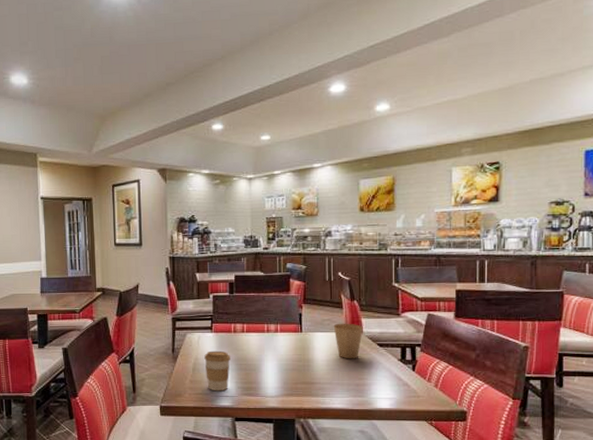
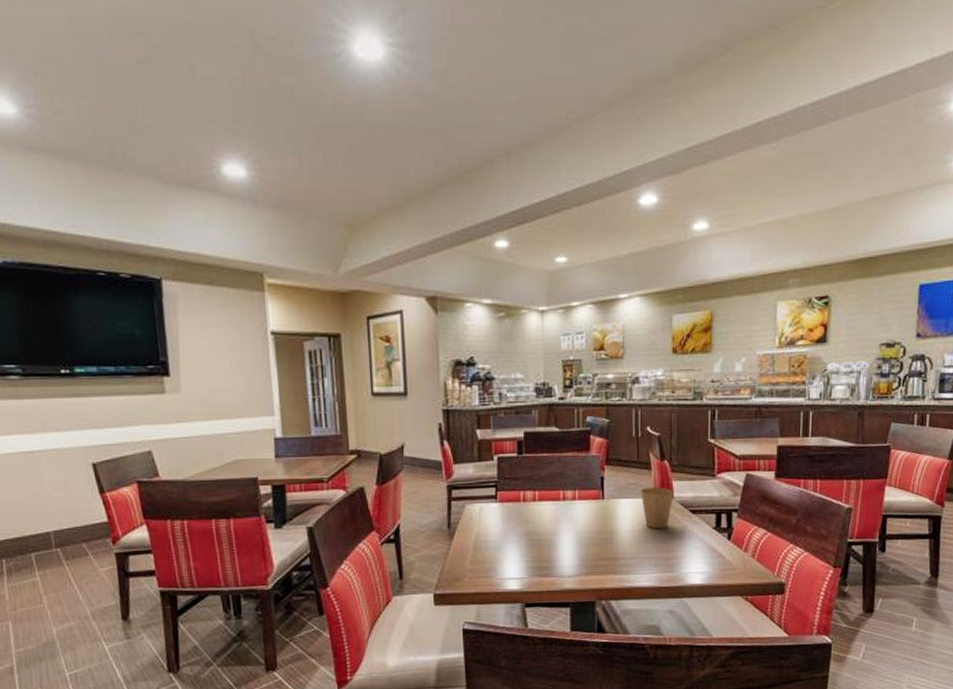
coffee cup: present [204,350,230,391] -> none [487,524,519,573]

